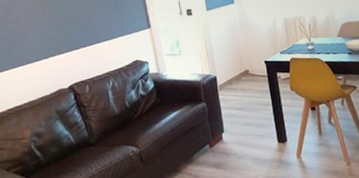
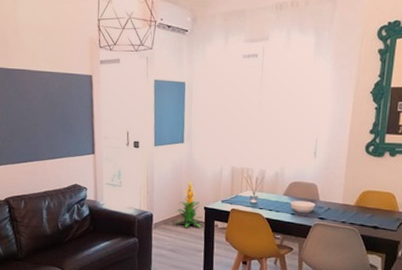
indoor plant: none [238,38,264,84] -> present [174,180,202,228]

